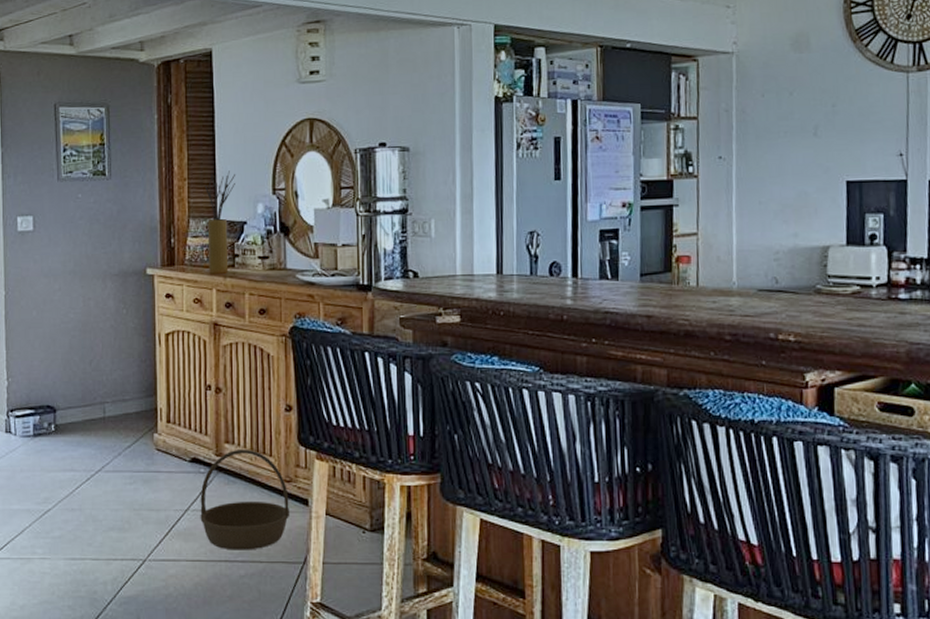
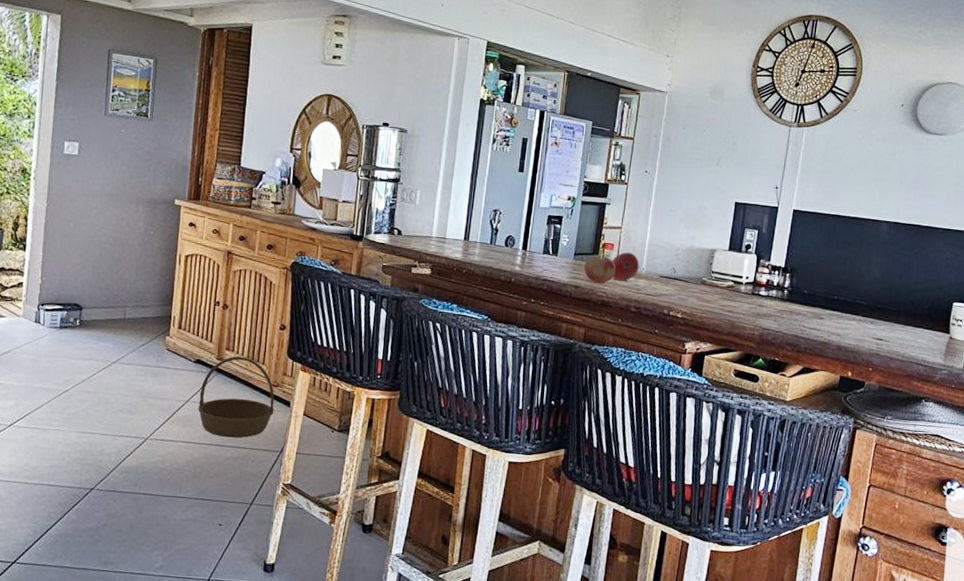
vase: present [204,170,236,275] -> none [229,128,261,213]
fruit: none [656,274,697,309] -> present [584,256,616,284]
fruit: none [691,264,729,303] -> present [612,252,640,281]

